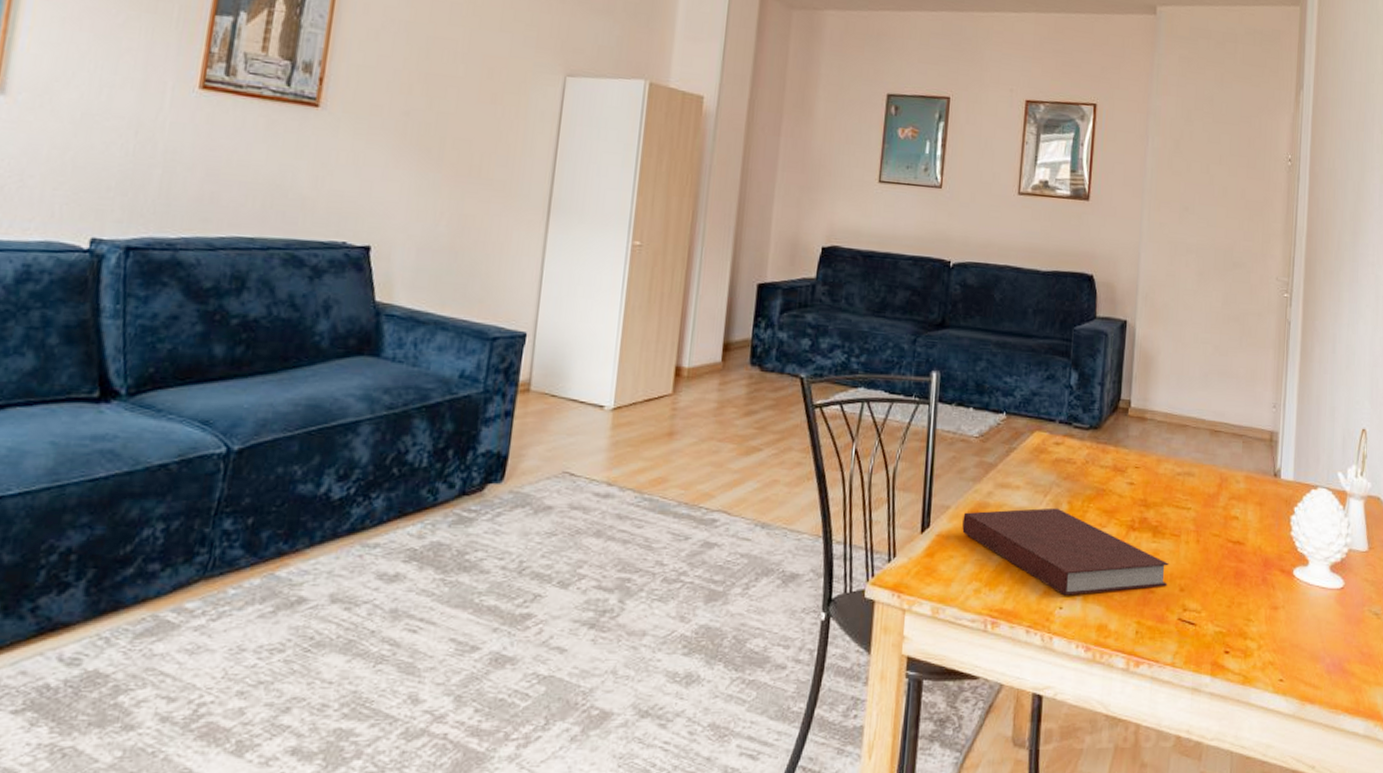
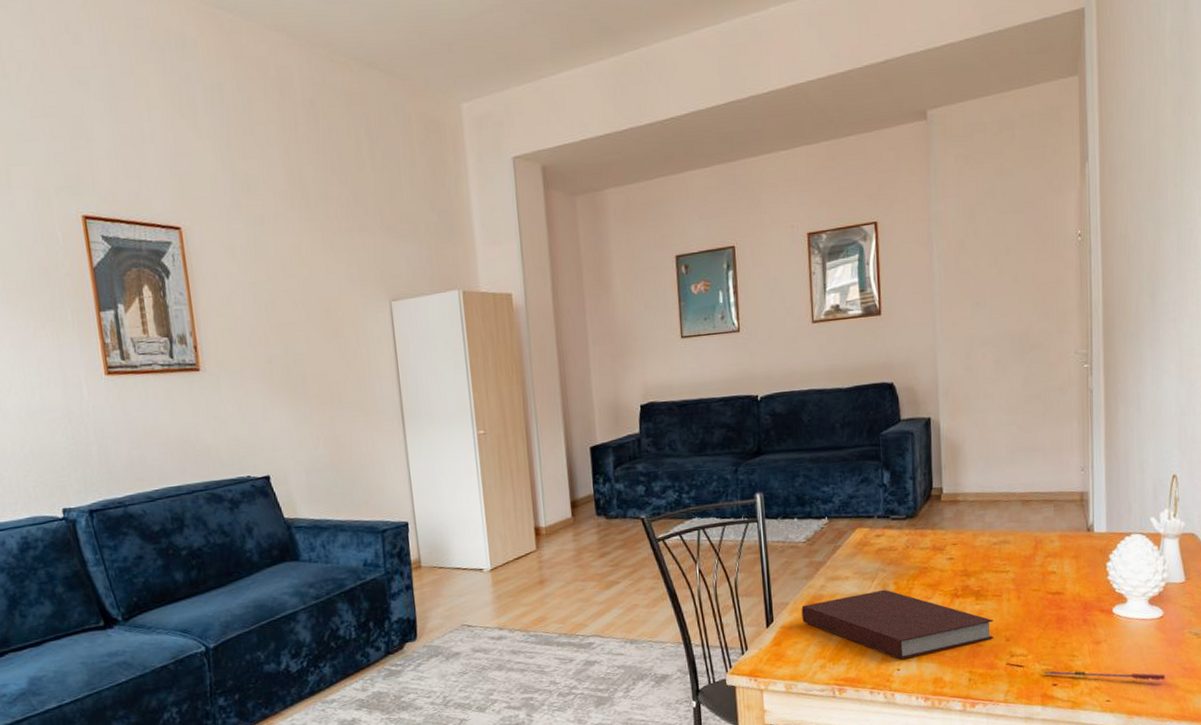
pen: none [1216,635,1342,664] -> present [1043,671,1165,681]

